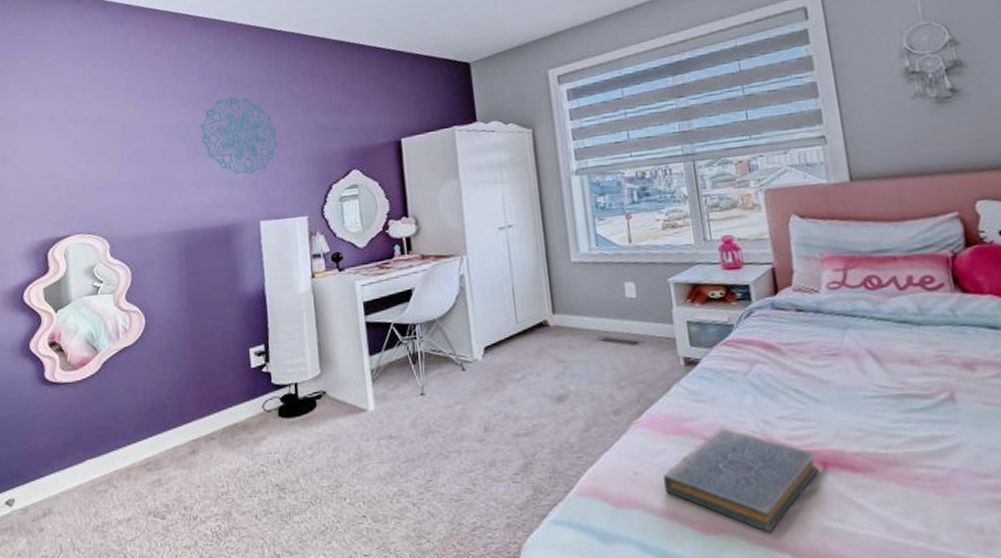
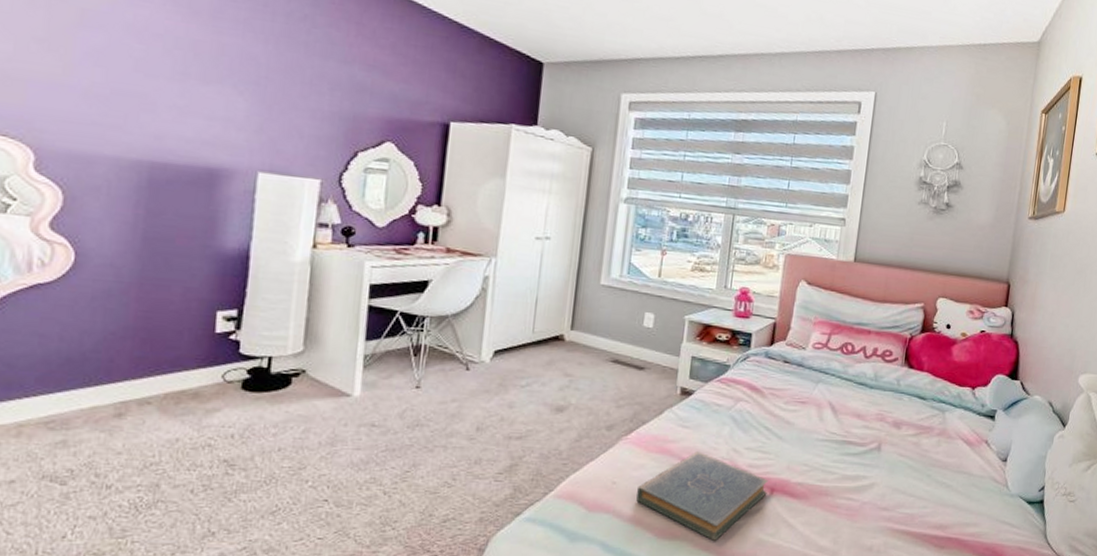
wall decoration: present [200,96,278,176] -> none [195,17,301,117]

